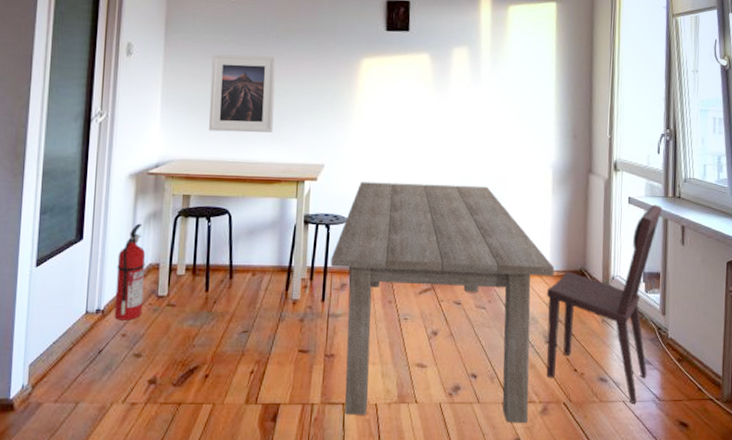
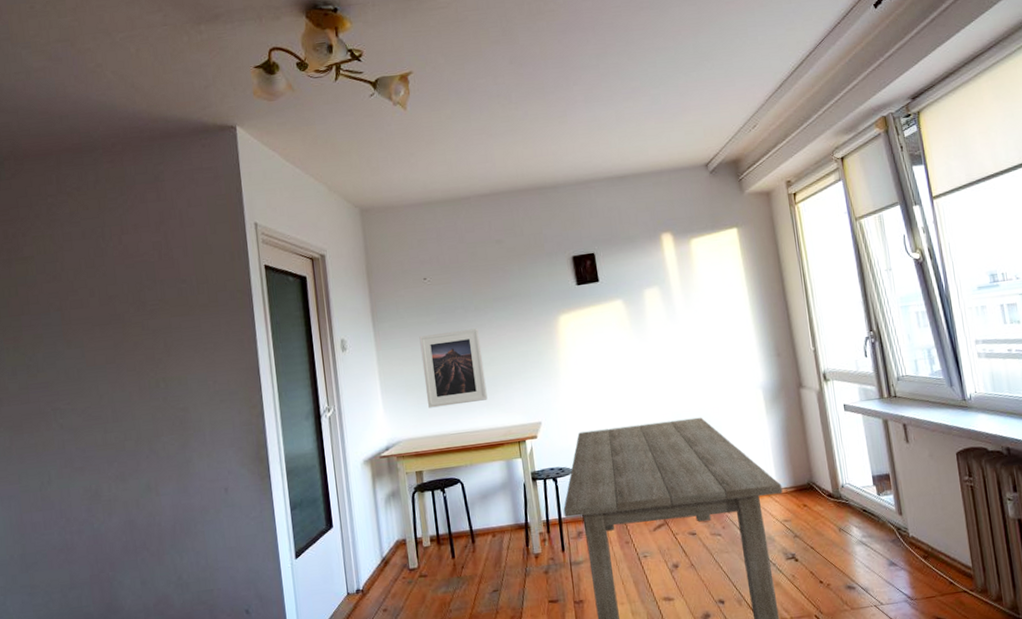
fire extinguisher: present [114,223,146,321] -> none [366,504,398,597]
dining chair: present [546,204,663,403] -> none [778,407,895,607]

